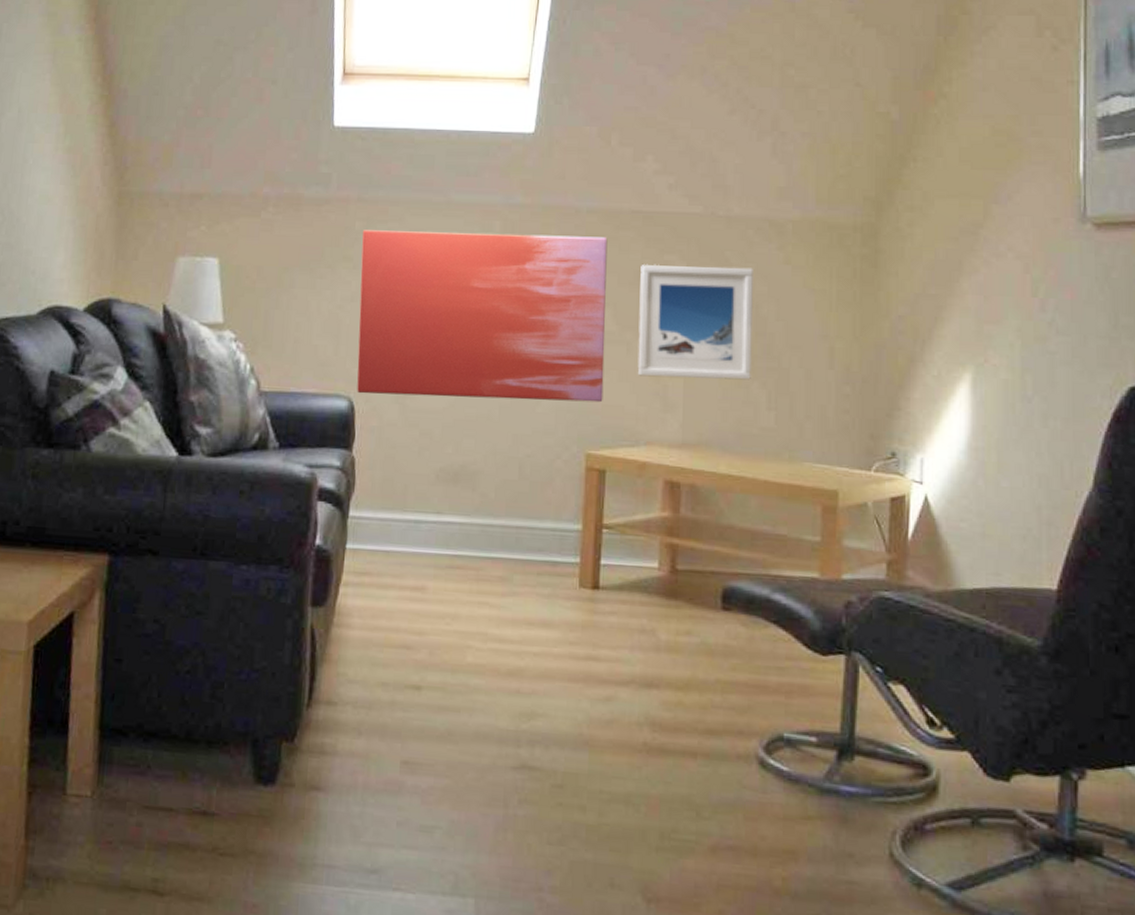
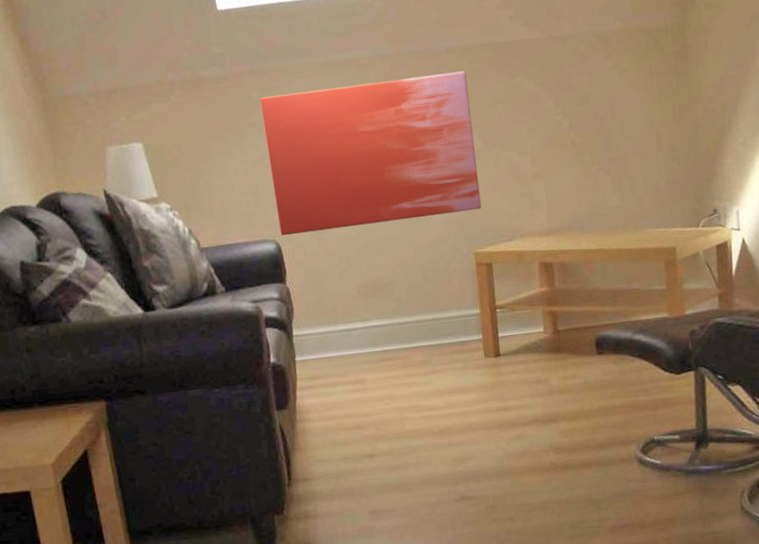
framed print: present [638,264,755,380] -> none [496,77,597,183]

